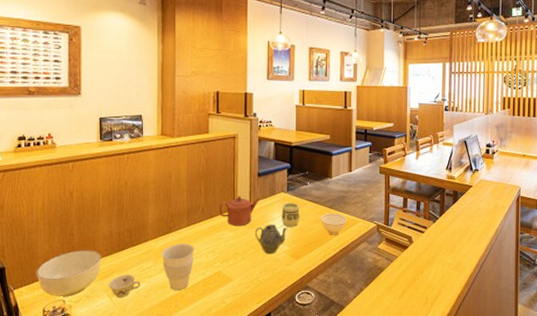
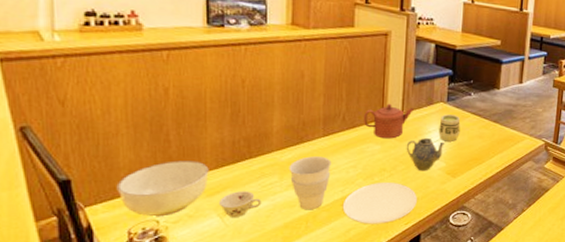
plate: none [204,265,266,303] -> present [342,183,417,225]
bowl: present [320,213,348,235] -> none [483,127,514,152]

